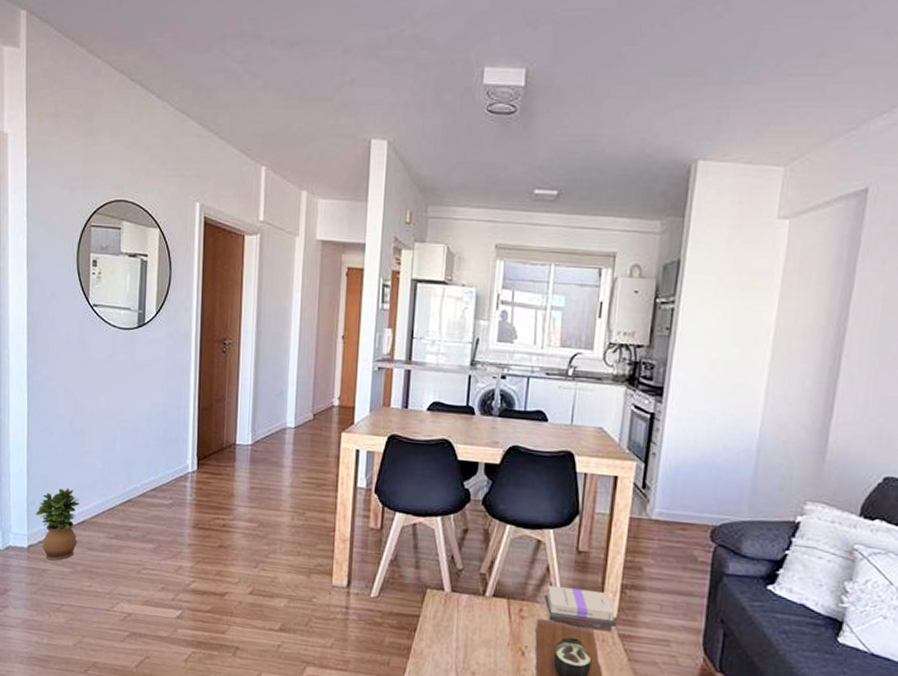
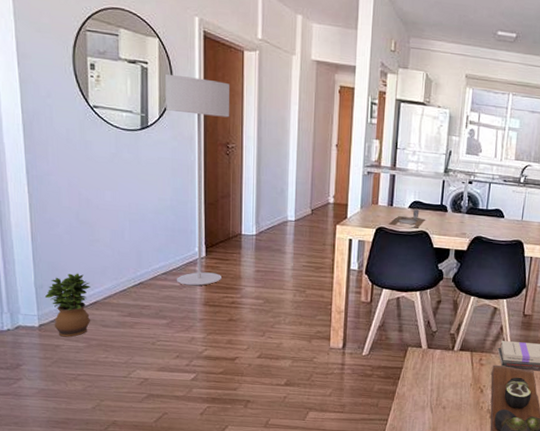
floor lamp: none [163,267,228,505] -> present [166,75,230,286]
place setting: none [402,412,449,436] -> present [388,209,426,228]

